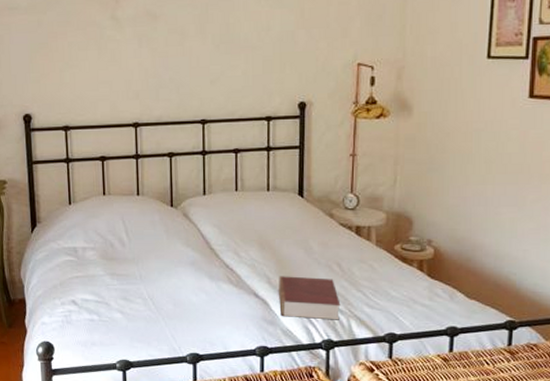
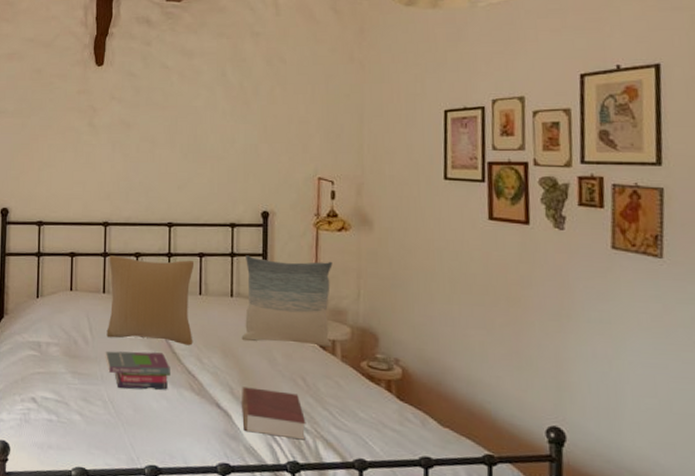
pillow: none [141,157,230,241] -> present [106,255,195,346]
books: none [142,250,208,285] -> present [105,351,170,390]
pillow: none [278,148,370,234] -> present [241,255,333,348]

